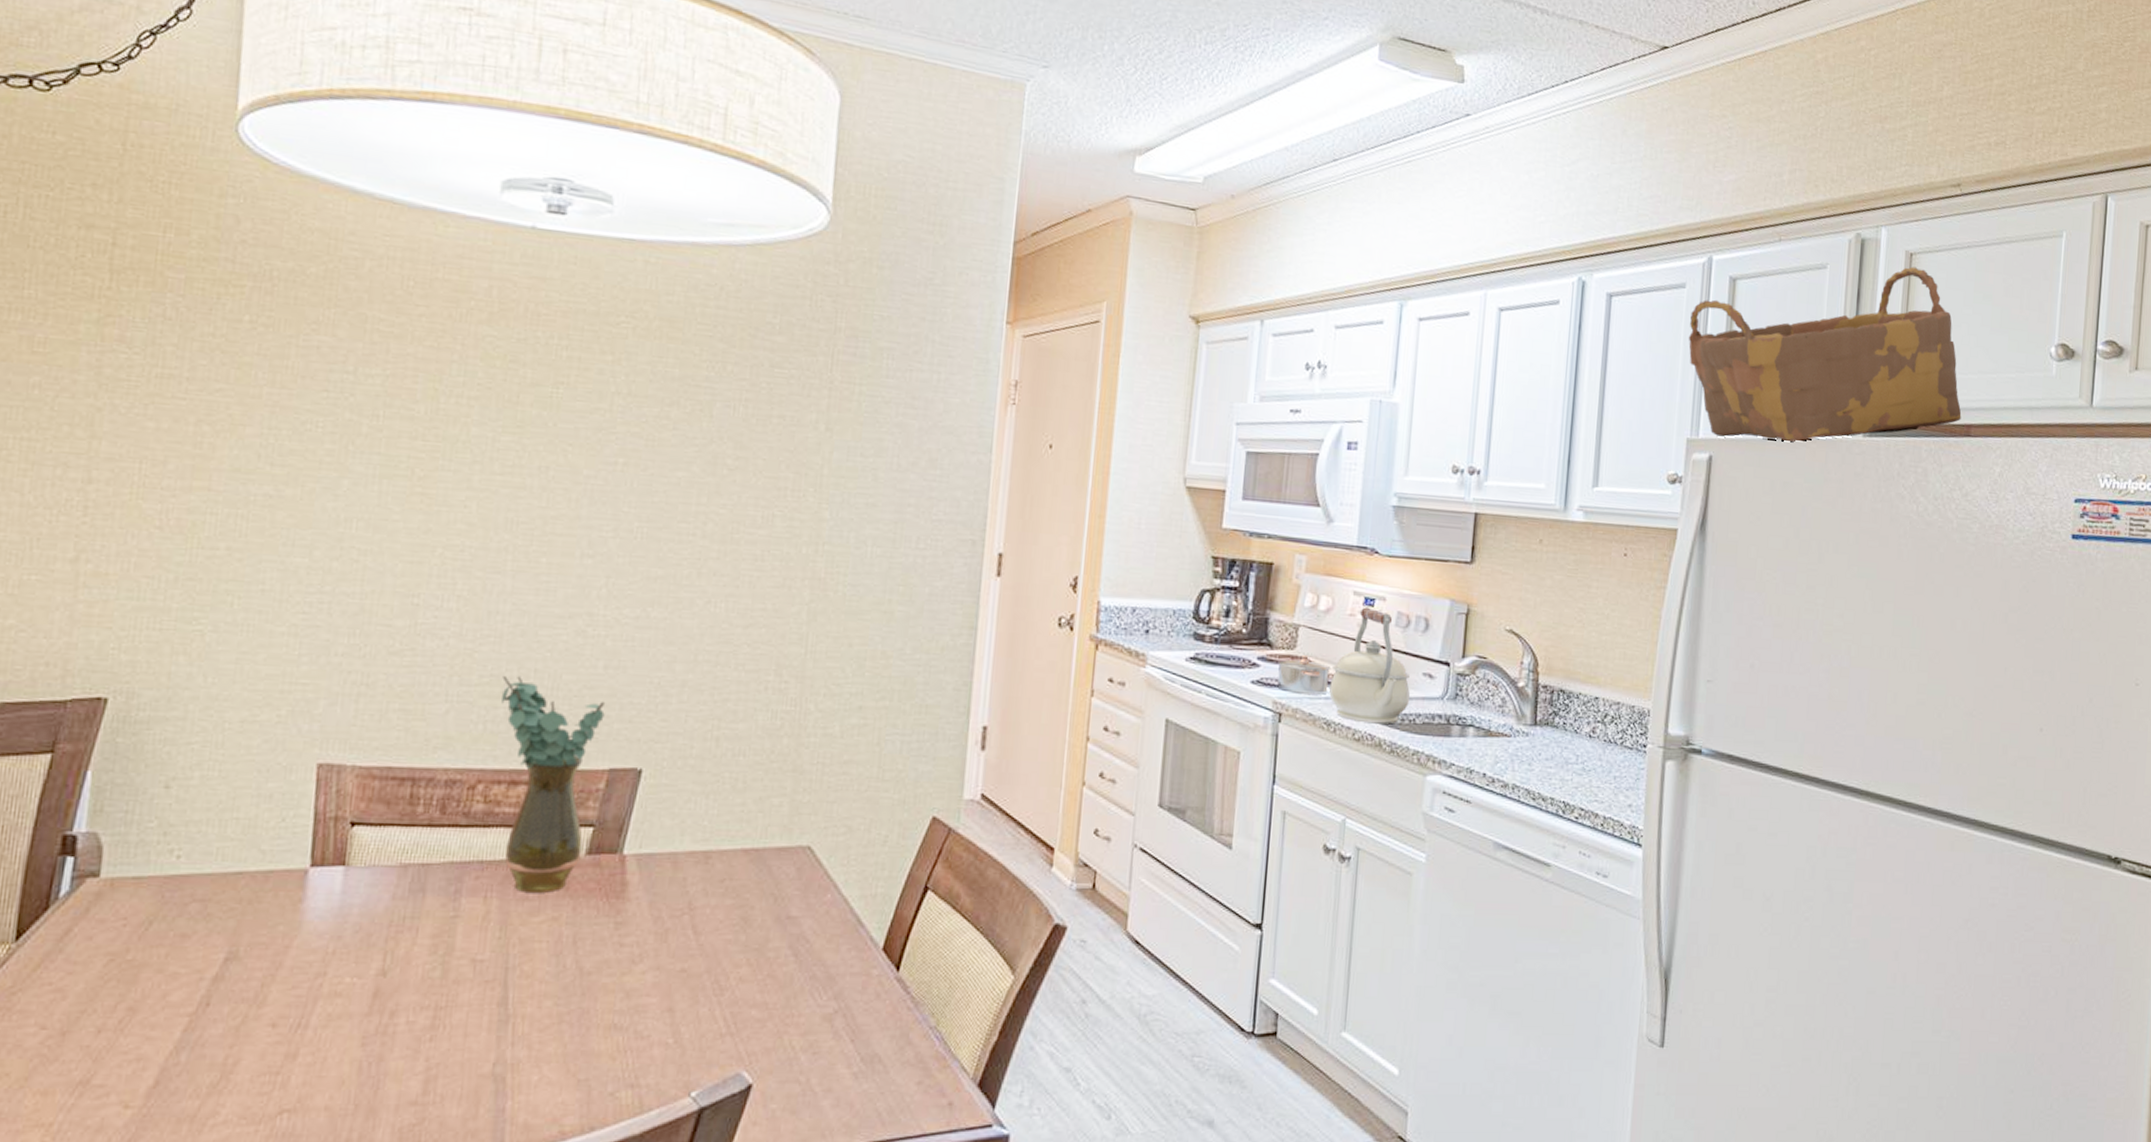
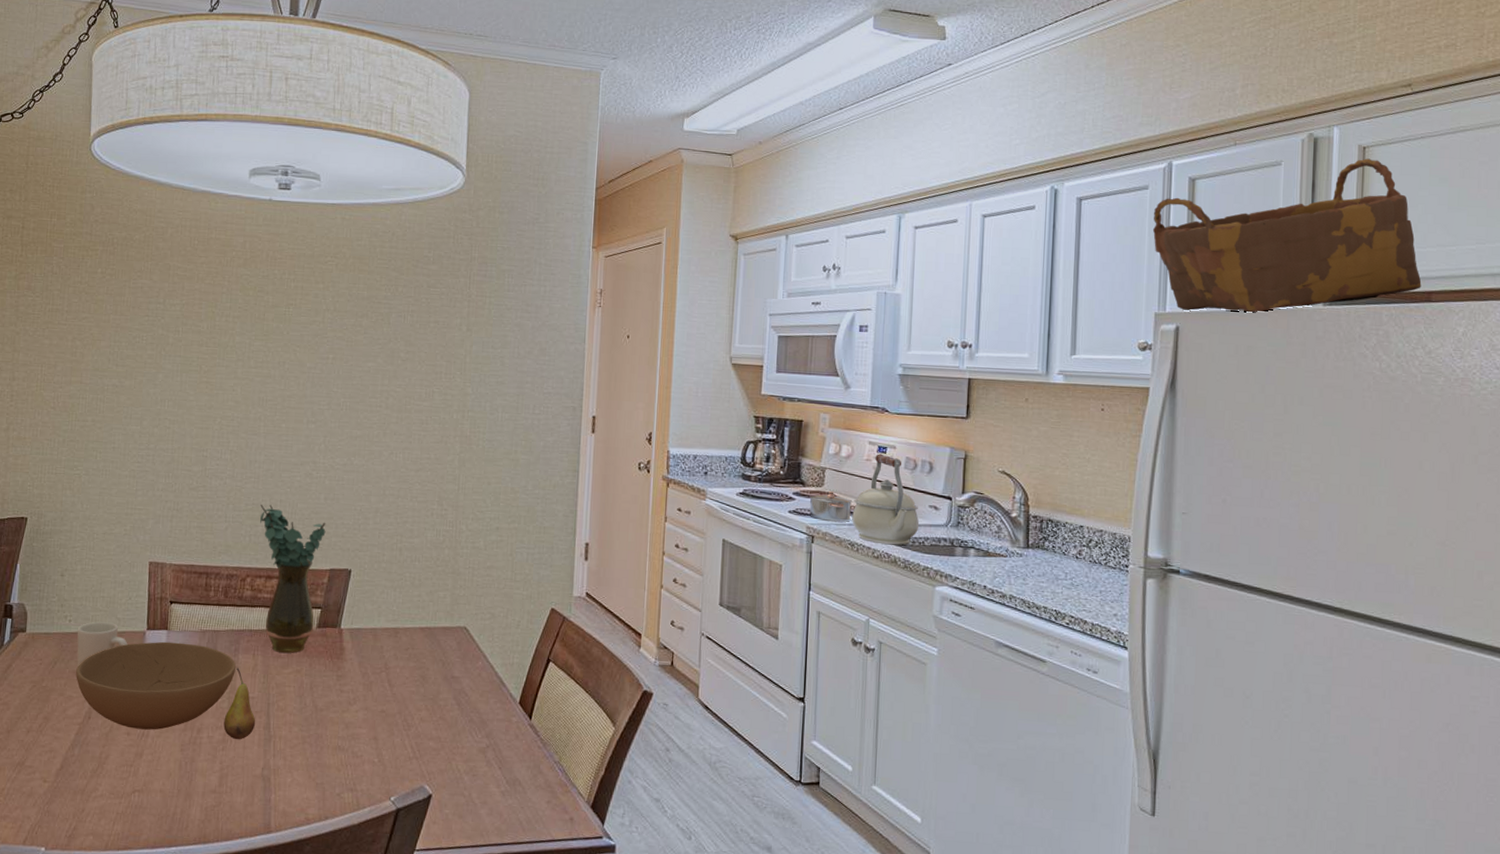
bowl: none [186,883,456,1018] -> present [76,641,236,730]
mug: none [188,856,278,928] -> present [76,621,128,668]
fruit: none [433,918,486,1025] -> present [223,668,256,740]

